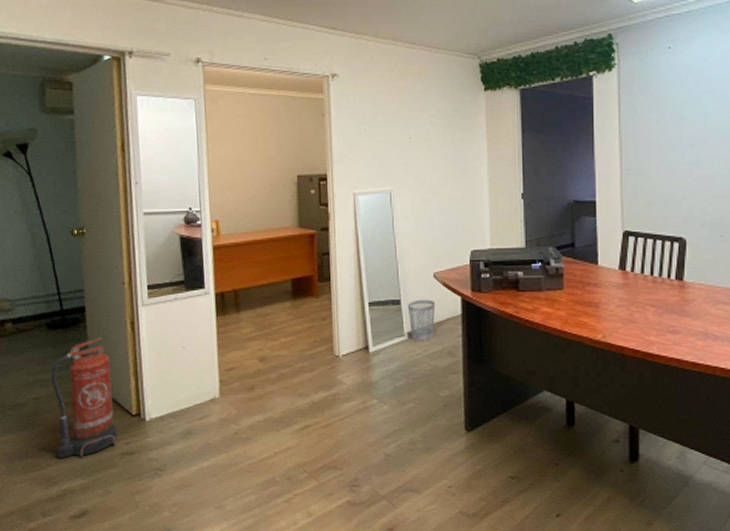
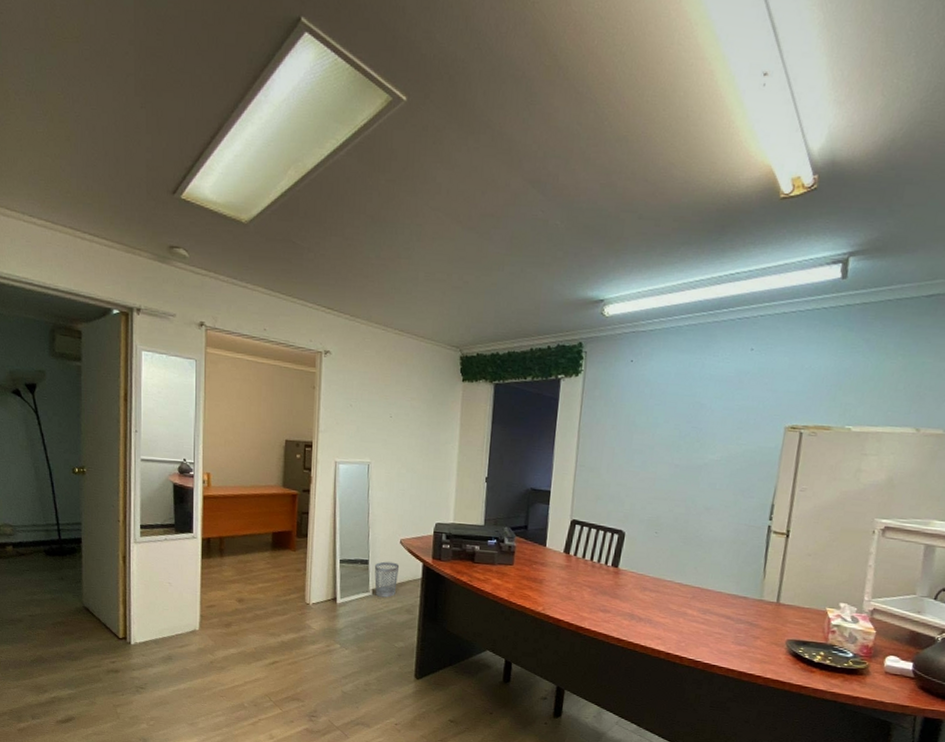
fire extinguisher: present [51,337,118,459] -> none [46,567,105,671]

